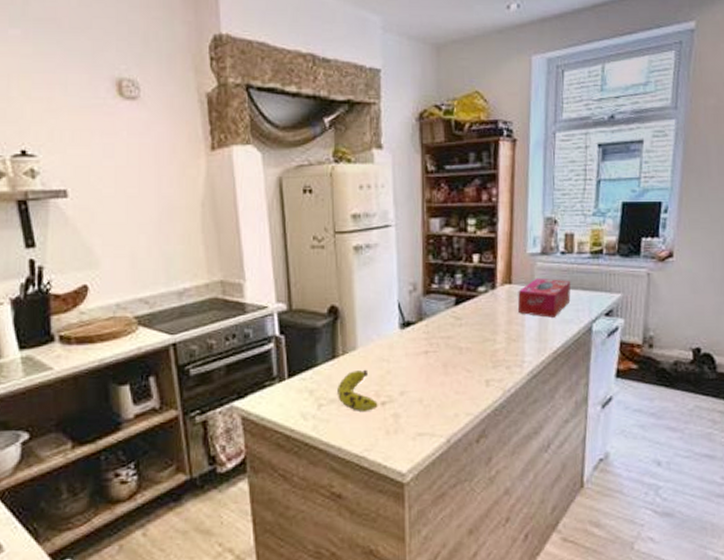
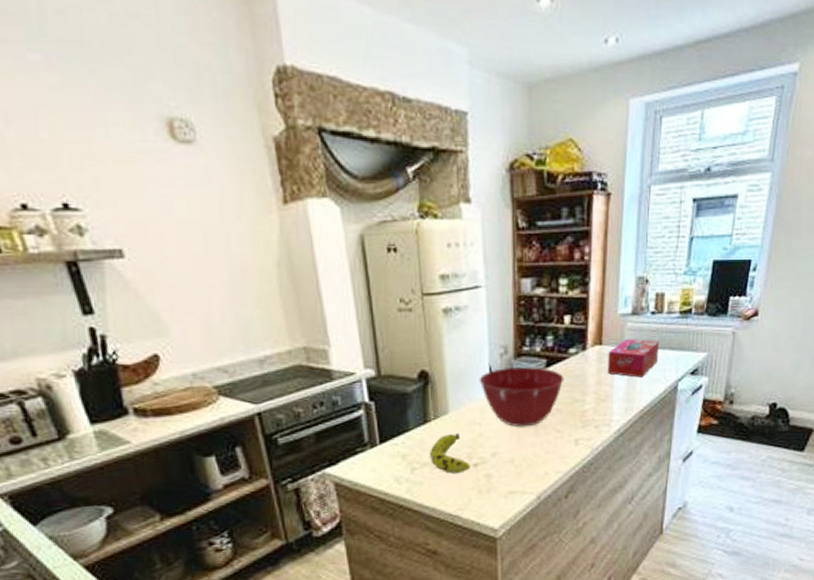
mixing bowl: none [388,304,474,366] -> present [479,367,564,427]

